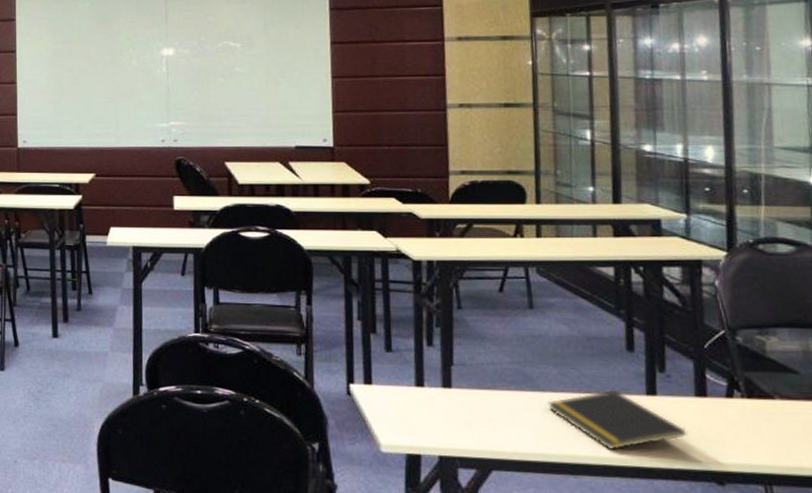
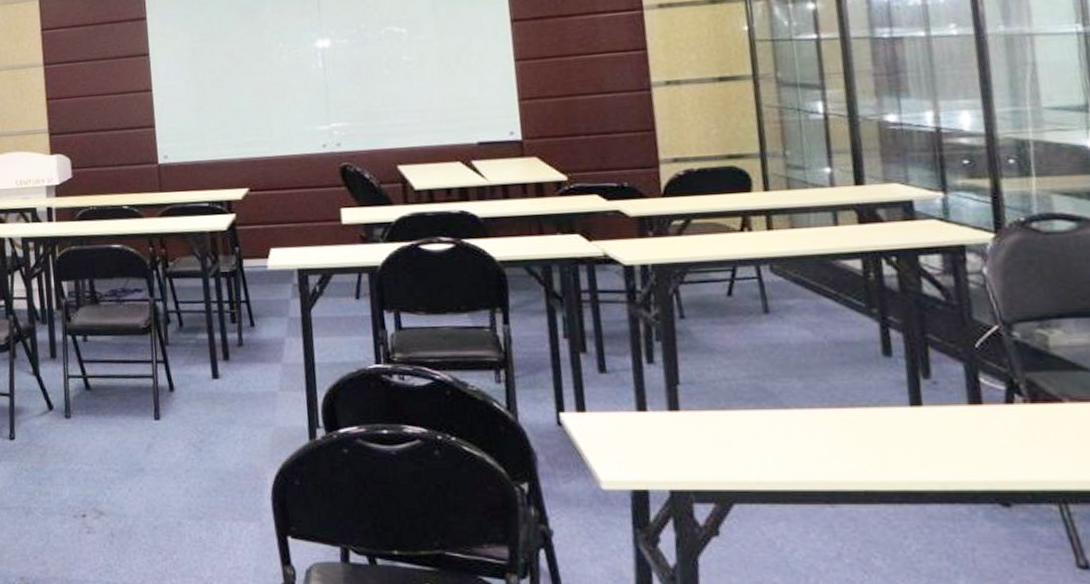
notepad: present [547,389,687,451] -> none [793,402,962,473]

